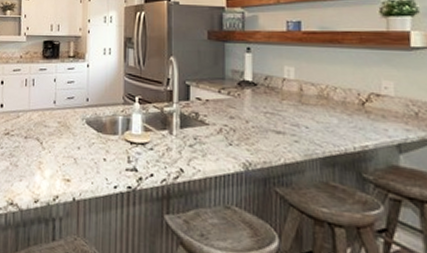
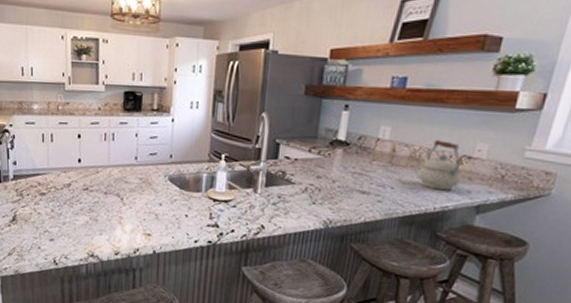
kettle: none [329,78,375,130] -> present [417,140,462,191]

